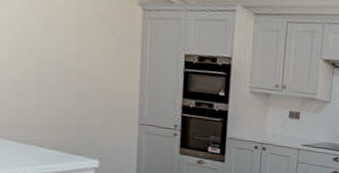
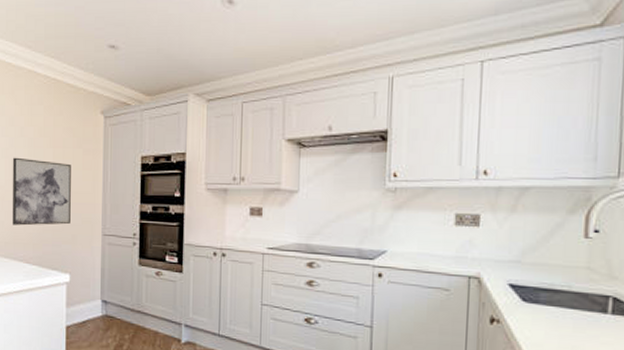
wall art: none [20,32,101,111] -> present [13,157,71,226]

